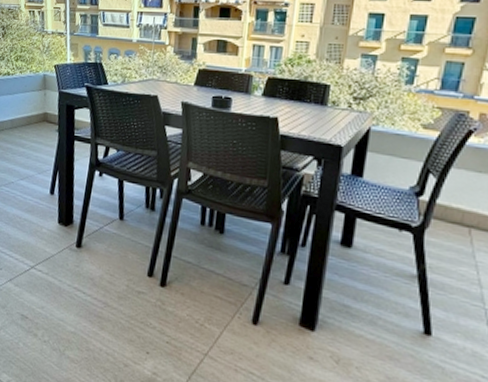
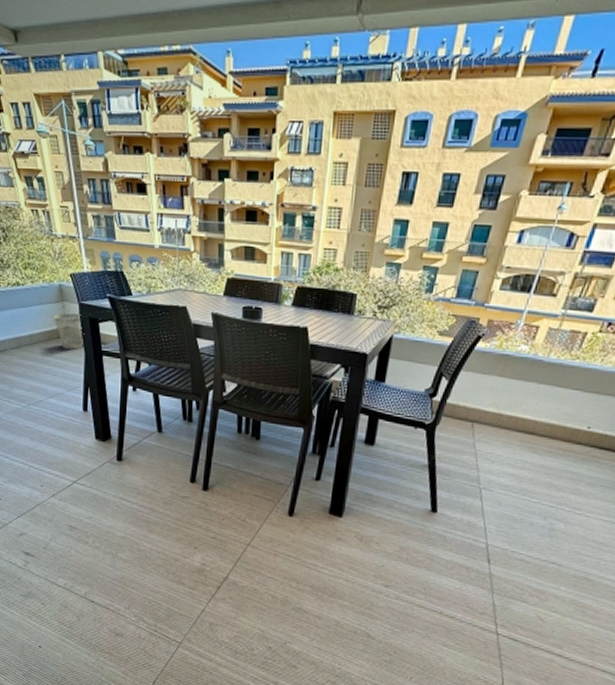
wastebasket: none [35,100,61,134] -> present [54,313,85,350]

